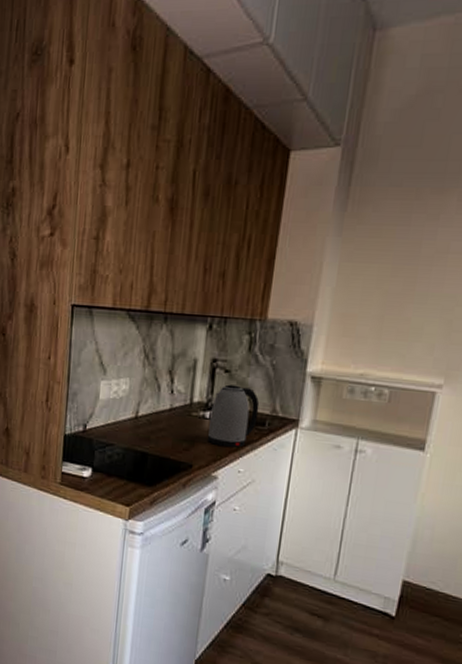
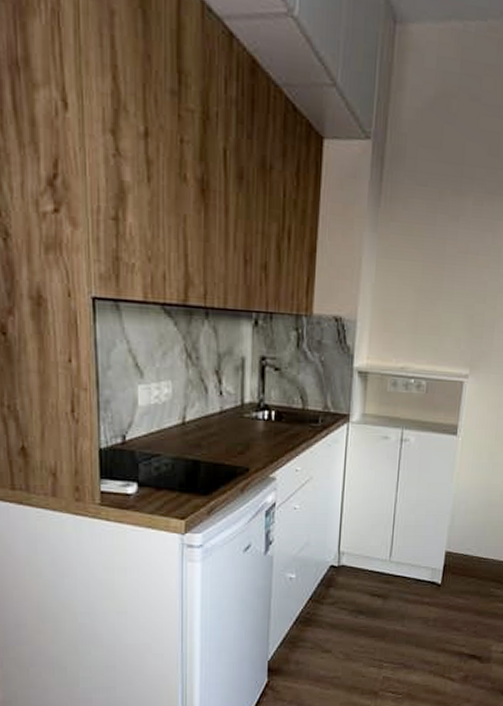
kettle: present [207,384,260,448] -> none [262,383,312,446]

